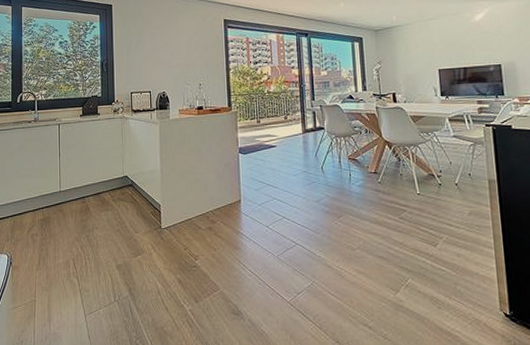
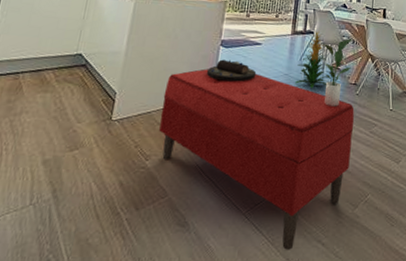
bench: none [199,174,384,333] -> present [159,68,354,250]
decorative bowl: none [231,164,277,185] -> present [206,59,257,82]
indoor plant: none [314,126,347,181] -> present [295,30,328,88]
potted plant: none [333,128,368,197] -> present [321,38,353,107]

